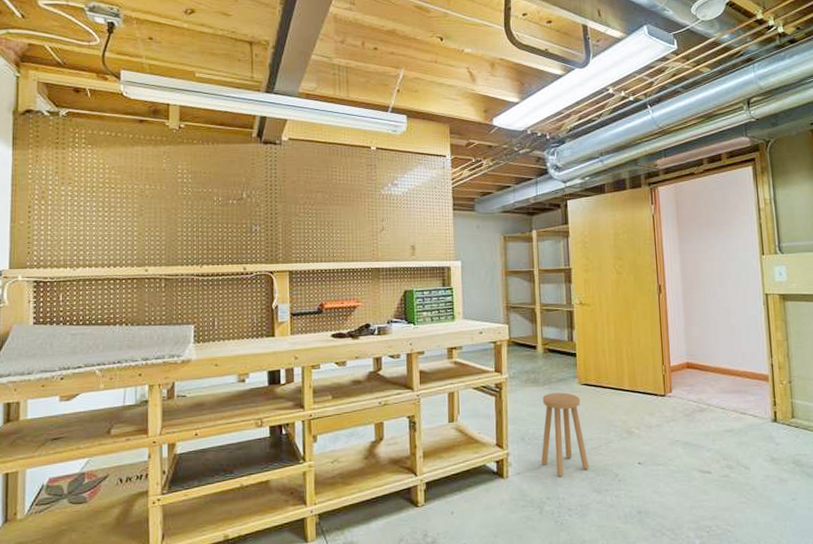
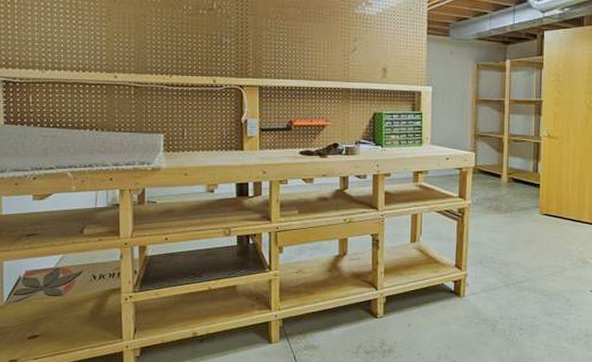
stool: present [541,392,590,476] -> none [498,220,543,298]

